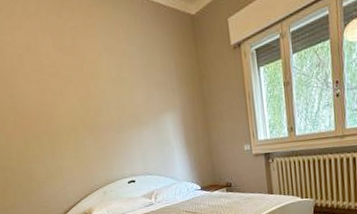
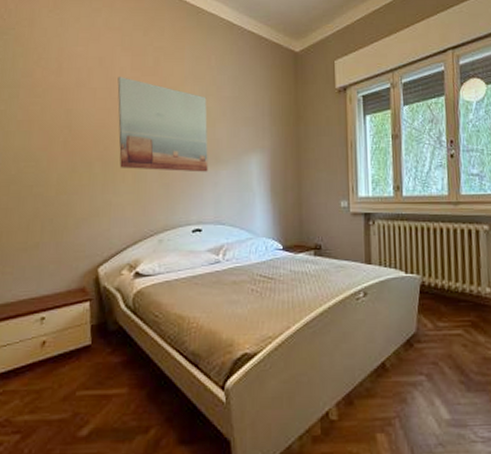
wall art: none [44,59,132,138] -> present [117,77,208,172]

